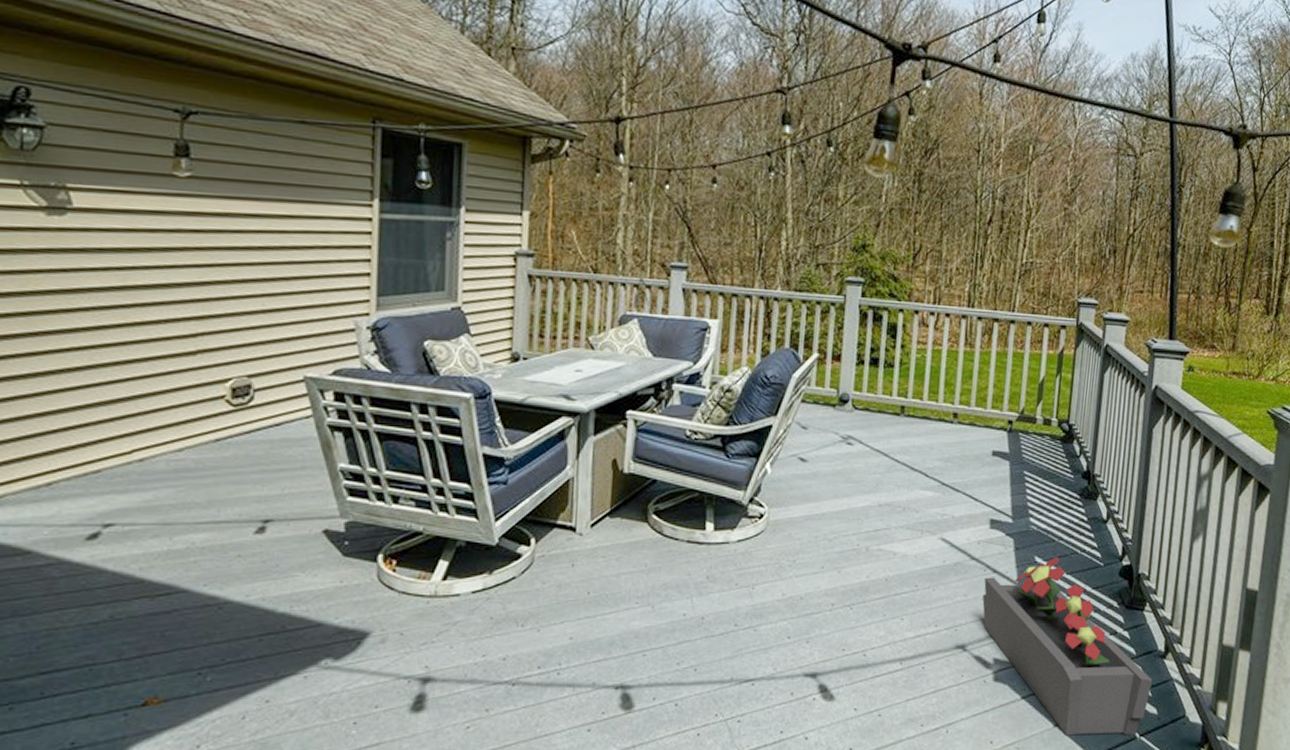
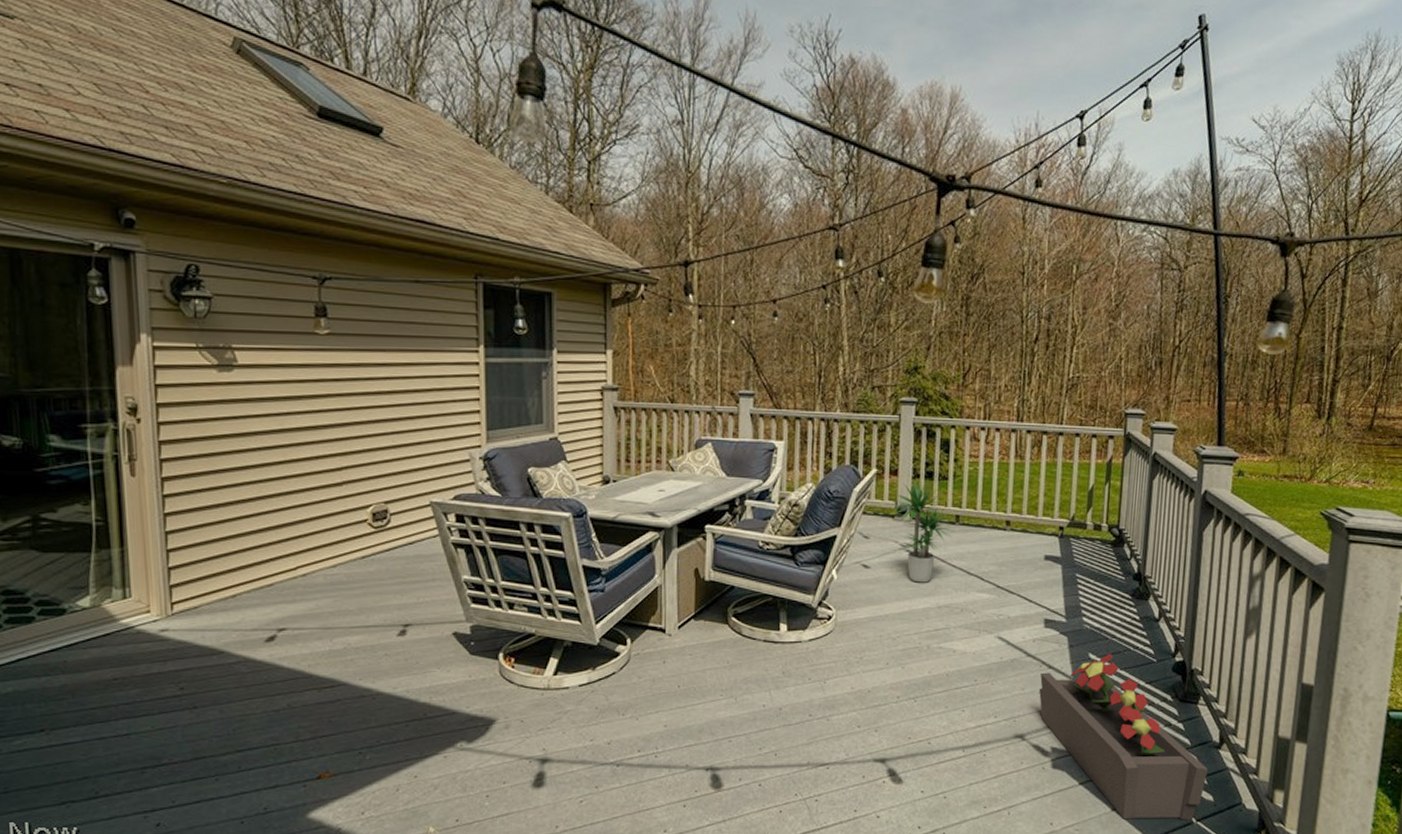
potted plant: none [832,365,899,479] -> present [891,479,955,583]

